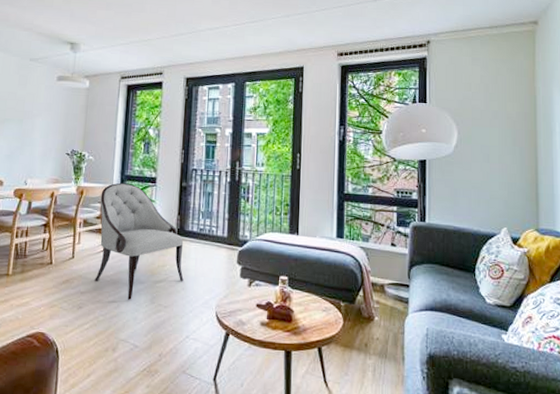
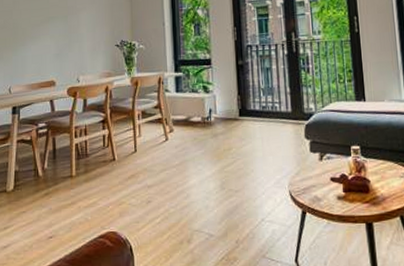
armchair: present [94,183,184,300] -> none [156,69,252,188]

